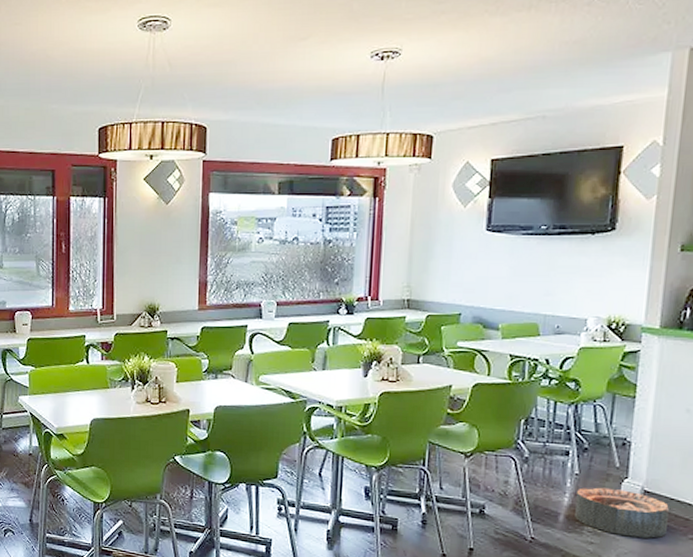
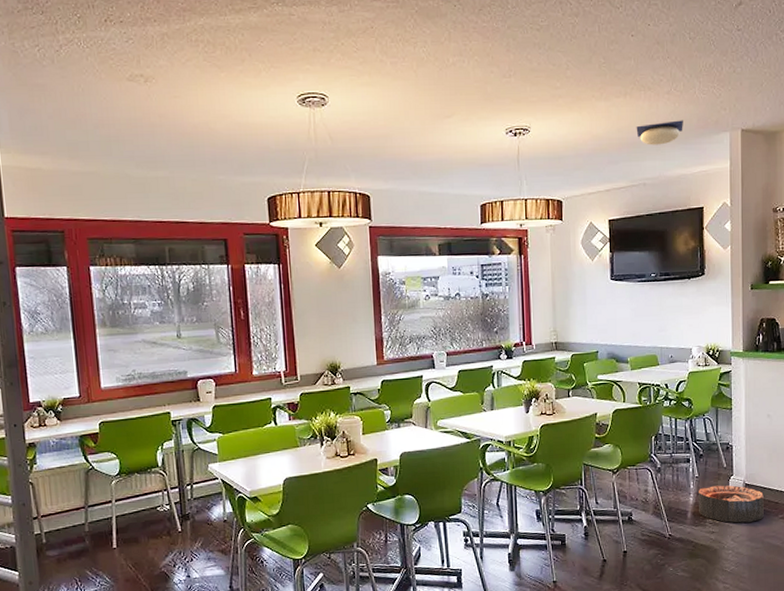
ceiling light fixture: none [539,38,607,70] -> present [636,120,683,145]

